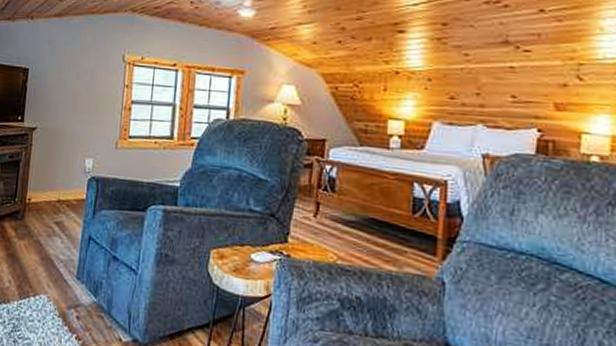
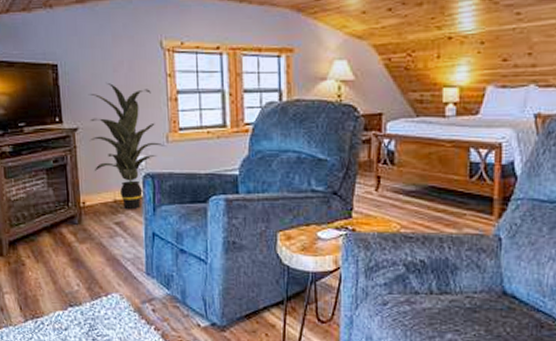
indoor plant: none [45,87,114,211] -> present [88,82,166,209]

